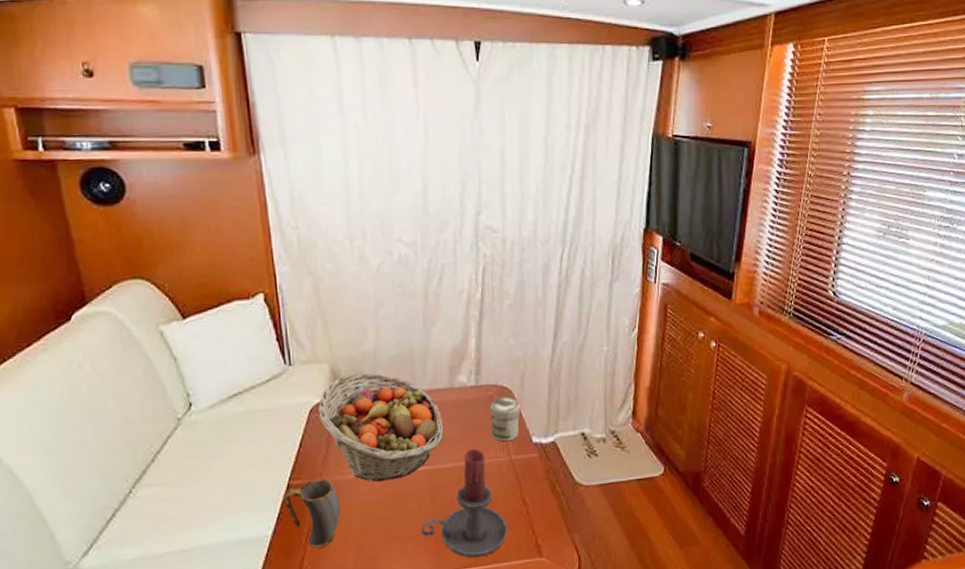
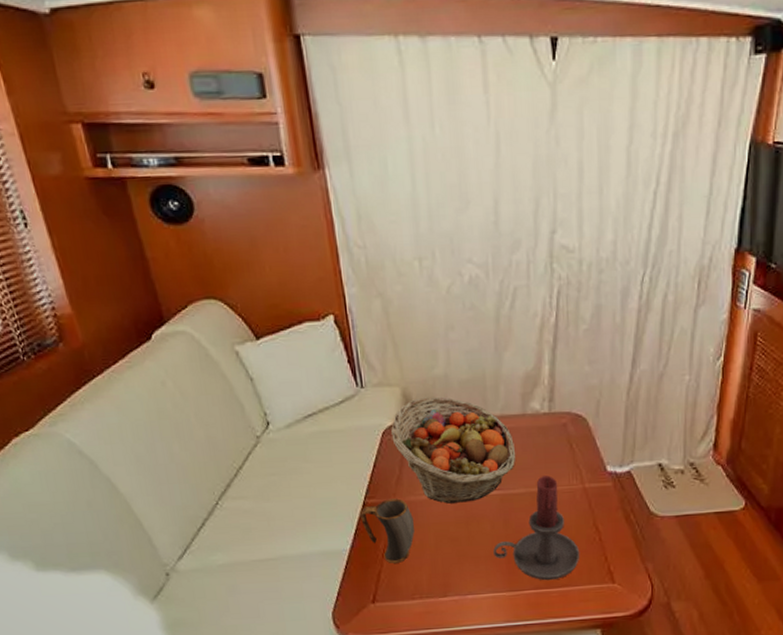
jar: present [490,396,520,442] -> none [564,424,595,470]

